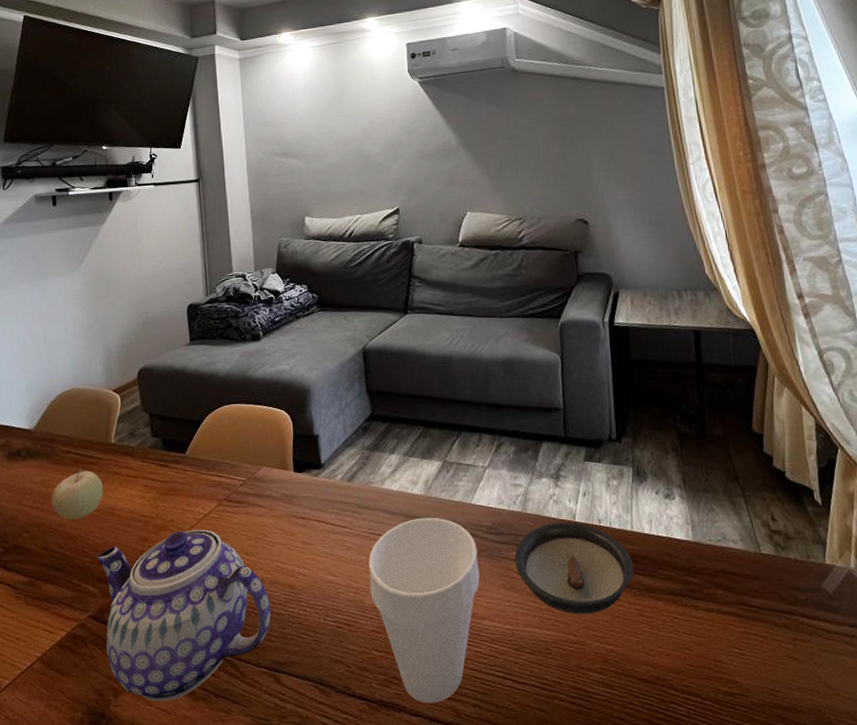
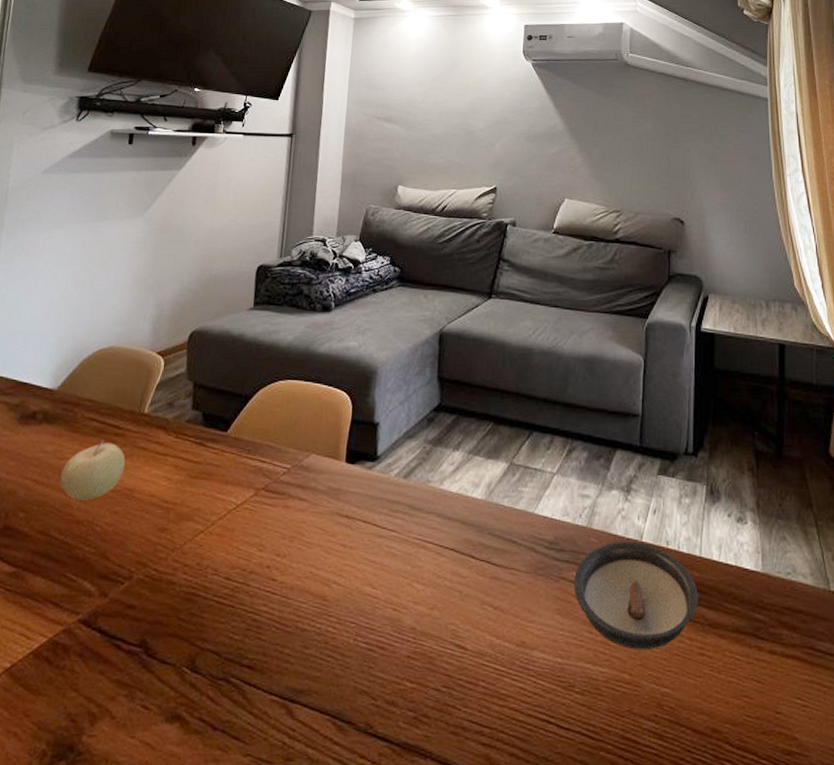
teapot: present [97,529,271,701] -> none [91,521,296,733]
cup: present [368,517,480,704] -> none [410,525,535,750]

